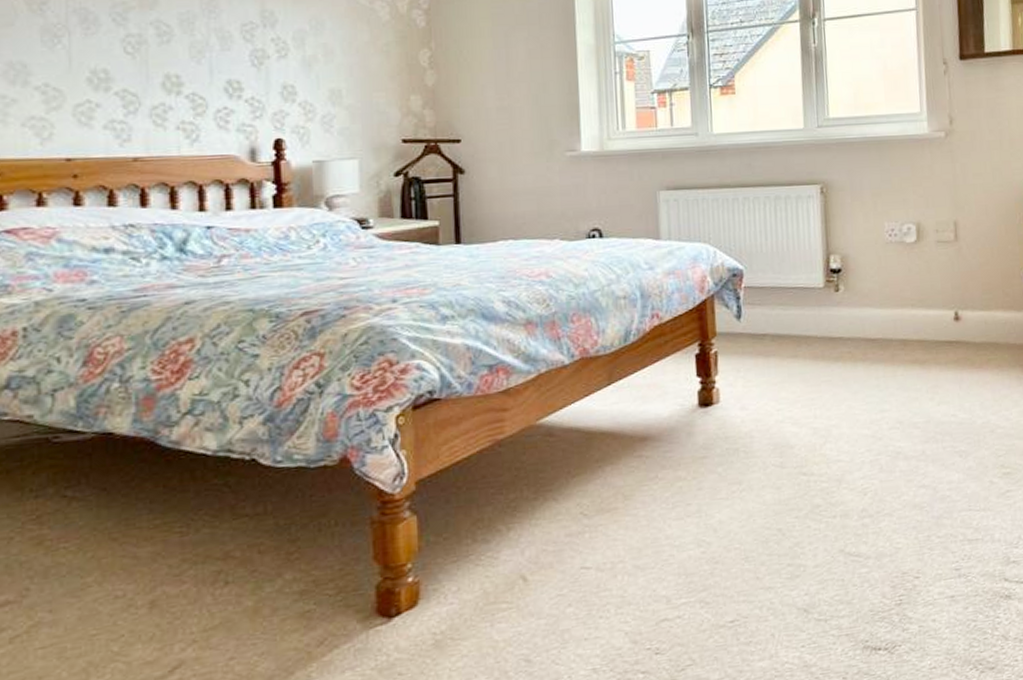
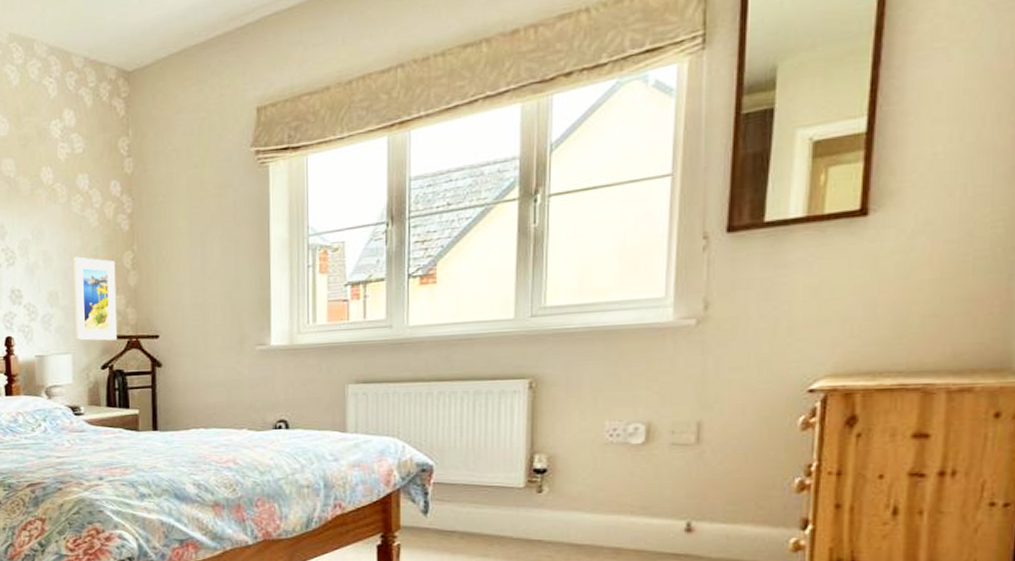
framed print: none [360,52,413,145] -> present [73,256,117,341]

